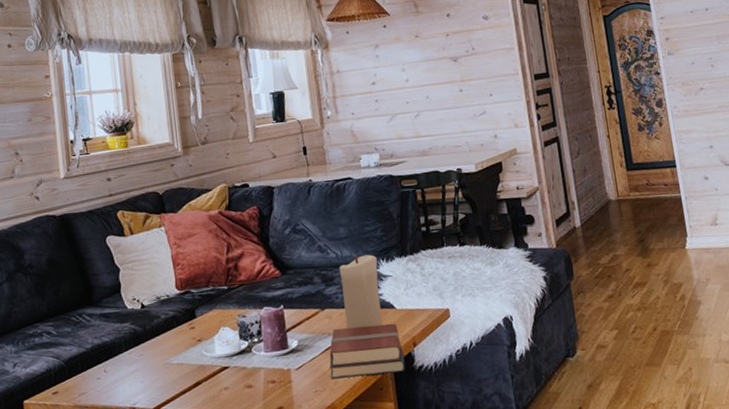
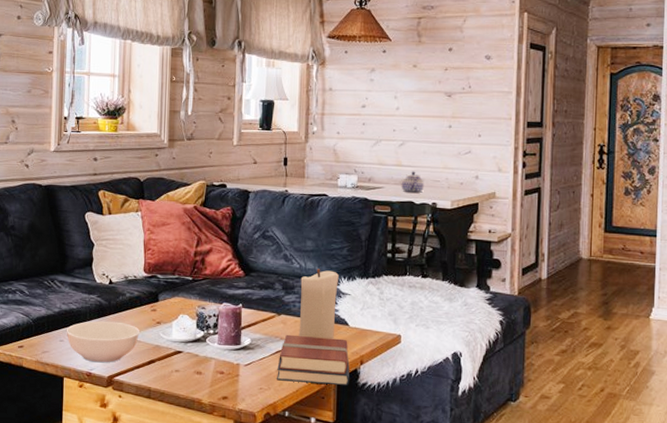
bowl: none [101,347,182,396] -> present [66,320,141,363]
teapot: none [422,140,446,164] -> present [401,171,424,194]

